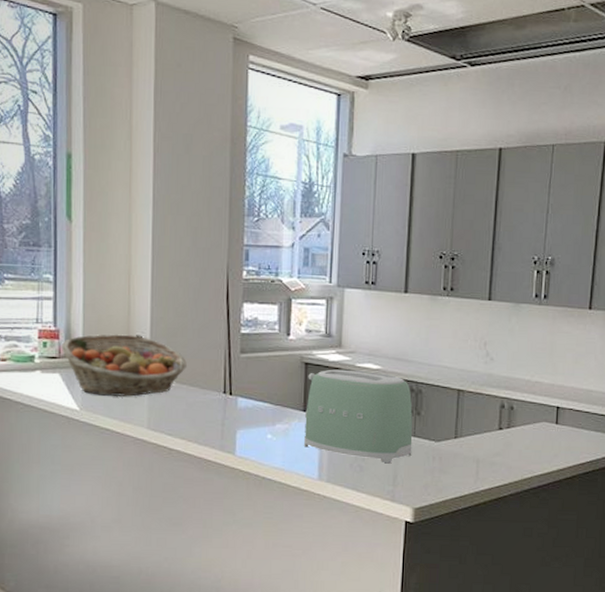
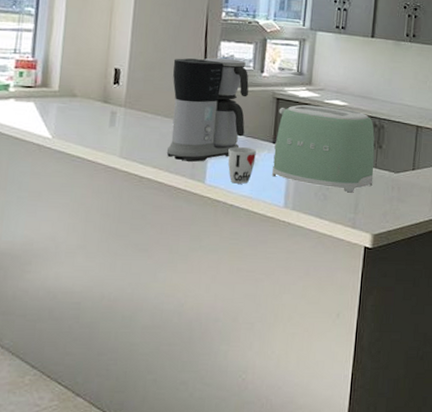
fruit basket: present [61,333,187,397] -> none [37,65,163,127]
coffee maker: none [194,320,276,433] -> present [166,58,249,162]
cup: none [257,416,286,455] -> present [228,147,256,184]

